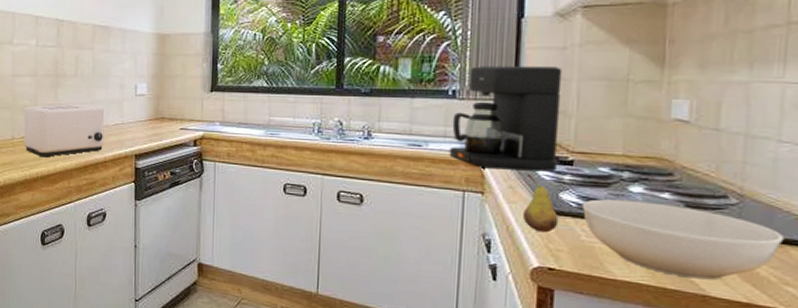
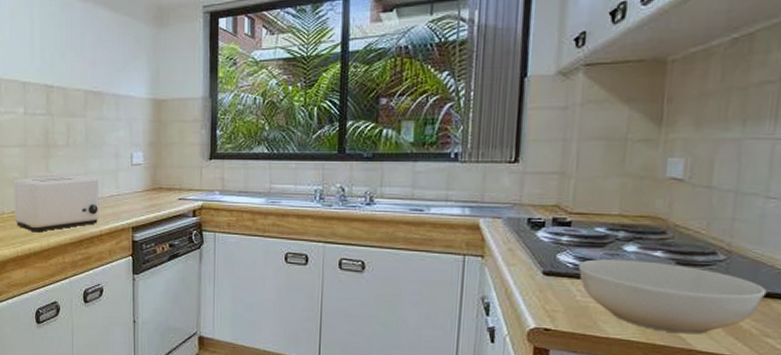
coffee maker: present [449,66,563,172] -> none [450,127,563,234]
fruit: present [522,174,559,233] -> none [520,236,556,294]

